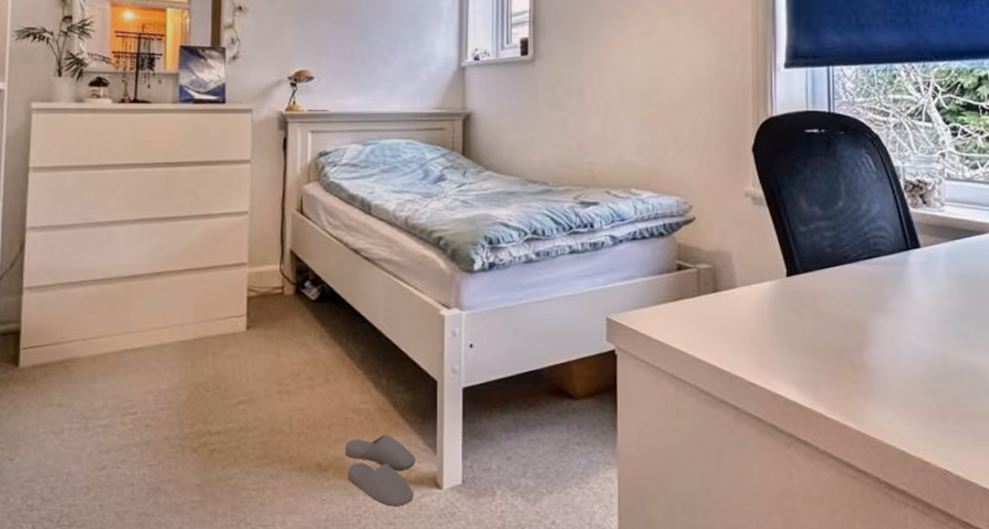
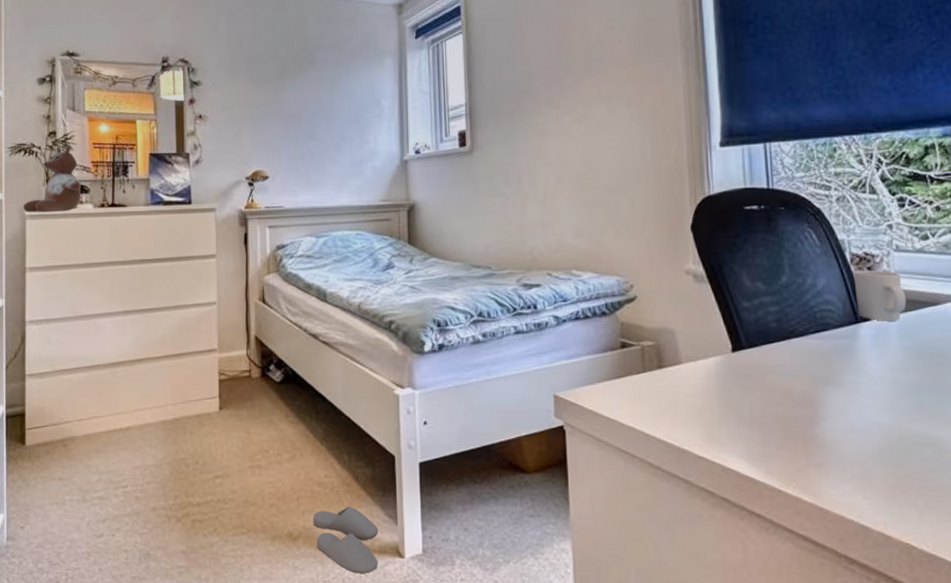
stuffed bear: none [29,32,99,106] -> present [23,145,81,213]
mug: none [906,197,955,249] -> present [853,270,906,321]

